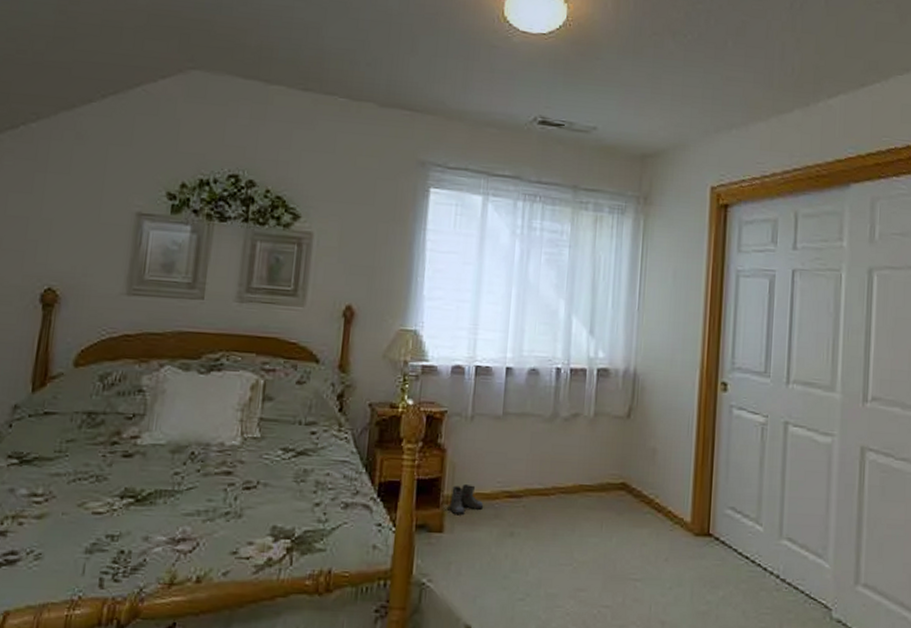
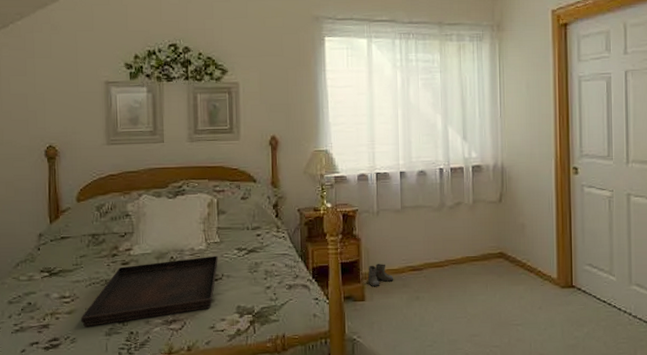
serving tray: none [53,455,255,539] -> present [81,255,218,327]

